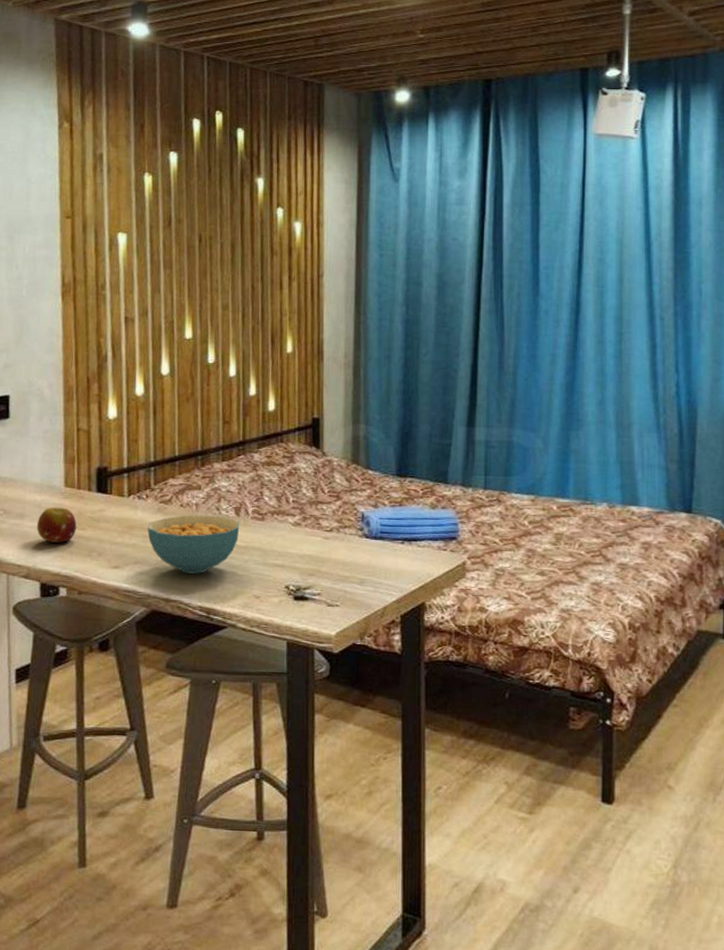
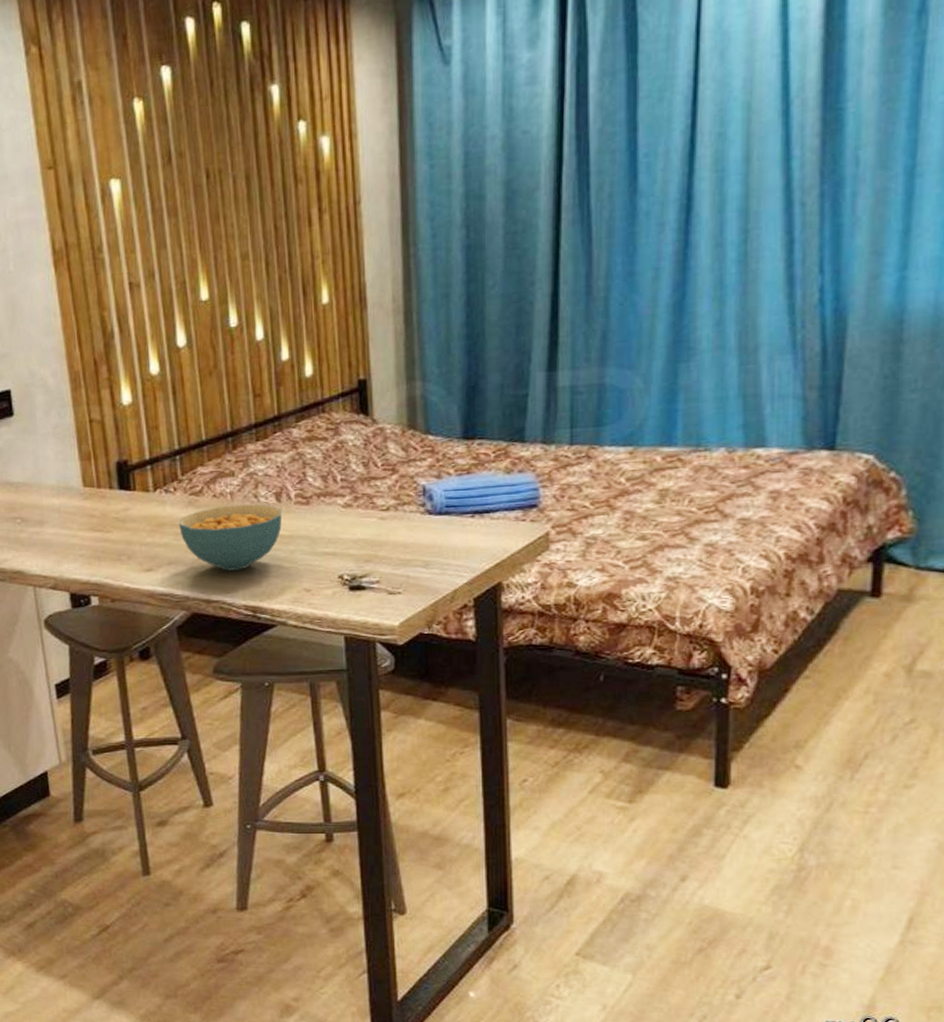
fruit: present [37,507,77,543] -> none [58,509,102,549]

